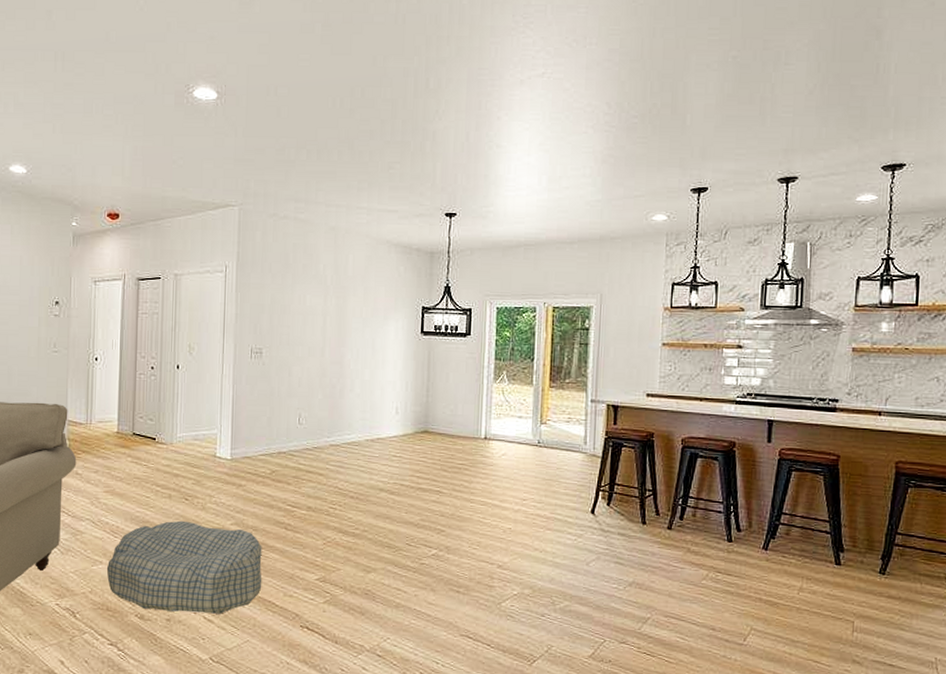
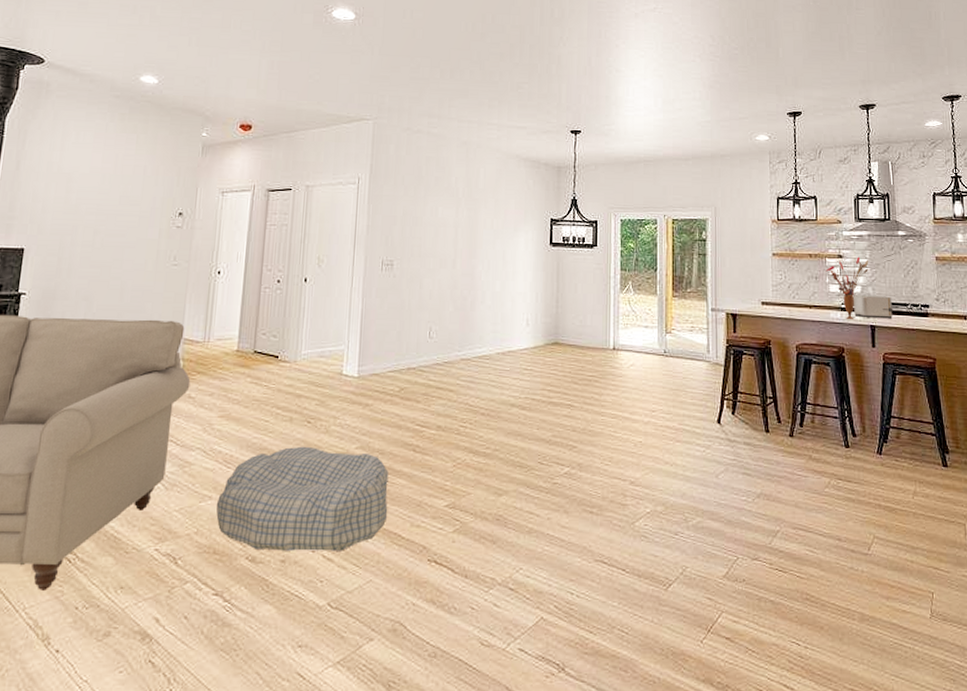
bouquet: none [721,347,773,414] -> present [825,257,869,320]
toaster: none [750,388,796,413] -> present [854,295,894,319]

